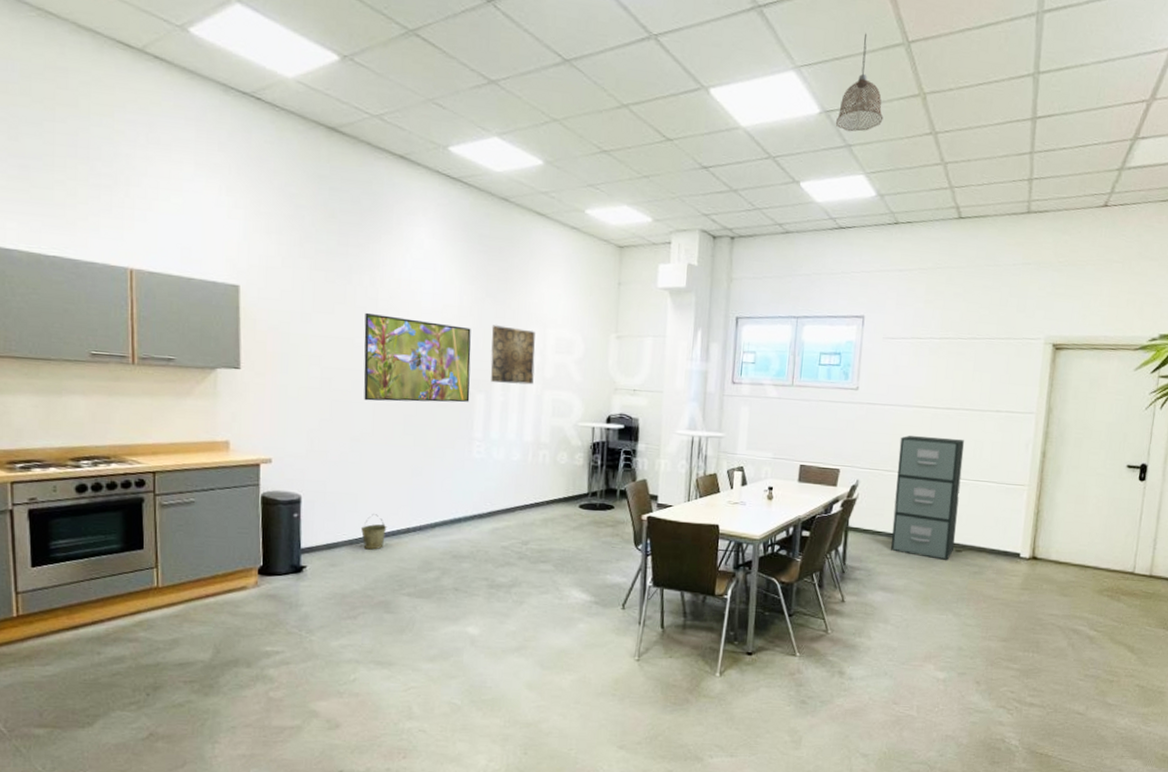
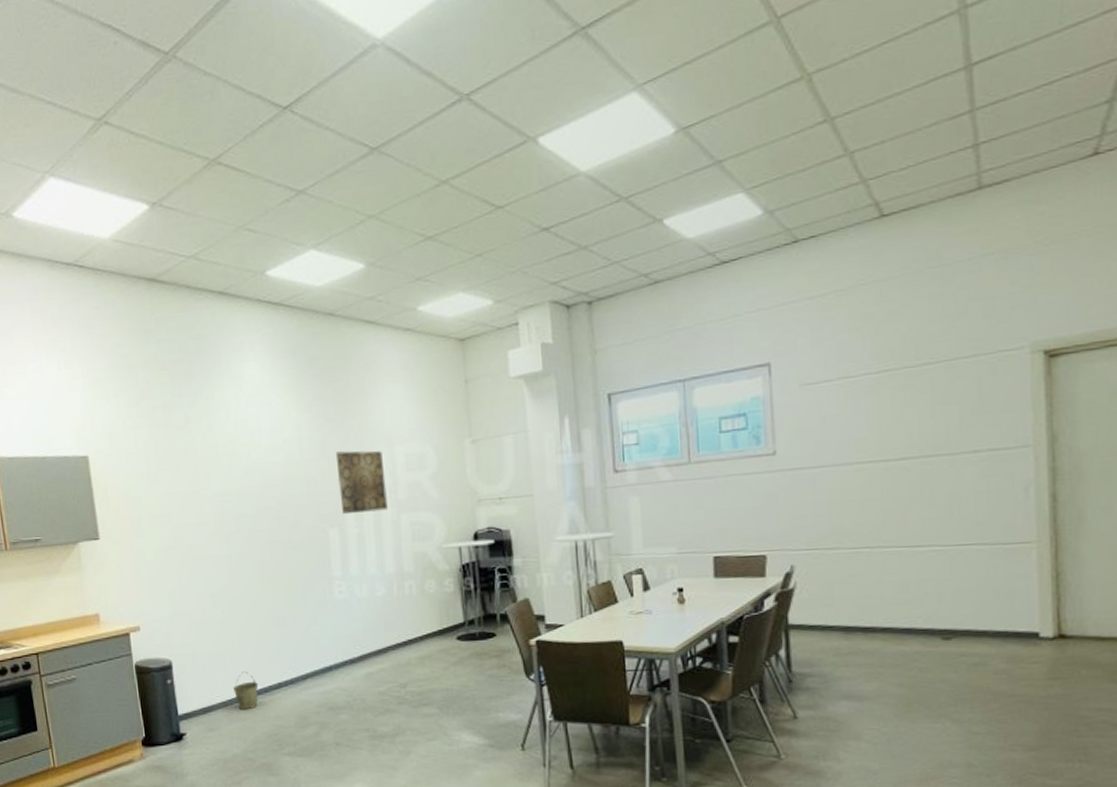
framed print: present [363,312,471,403] -> none [207,459,324,554]
pendant lamp: present [835,33,884,132] -> none [697,22,759,146]
filing cabinet: present [891,435,964,560] -> none [842,496,941,653]

